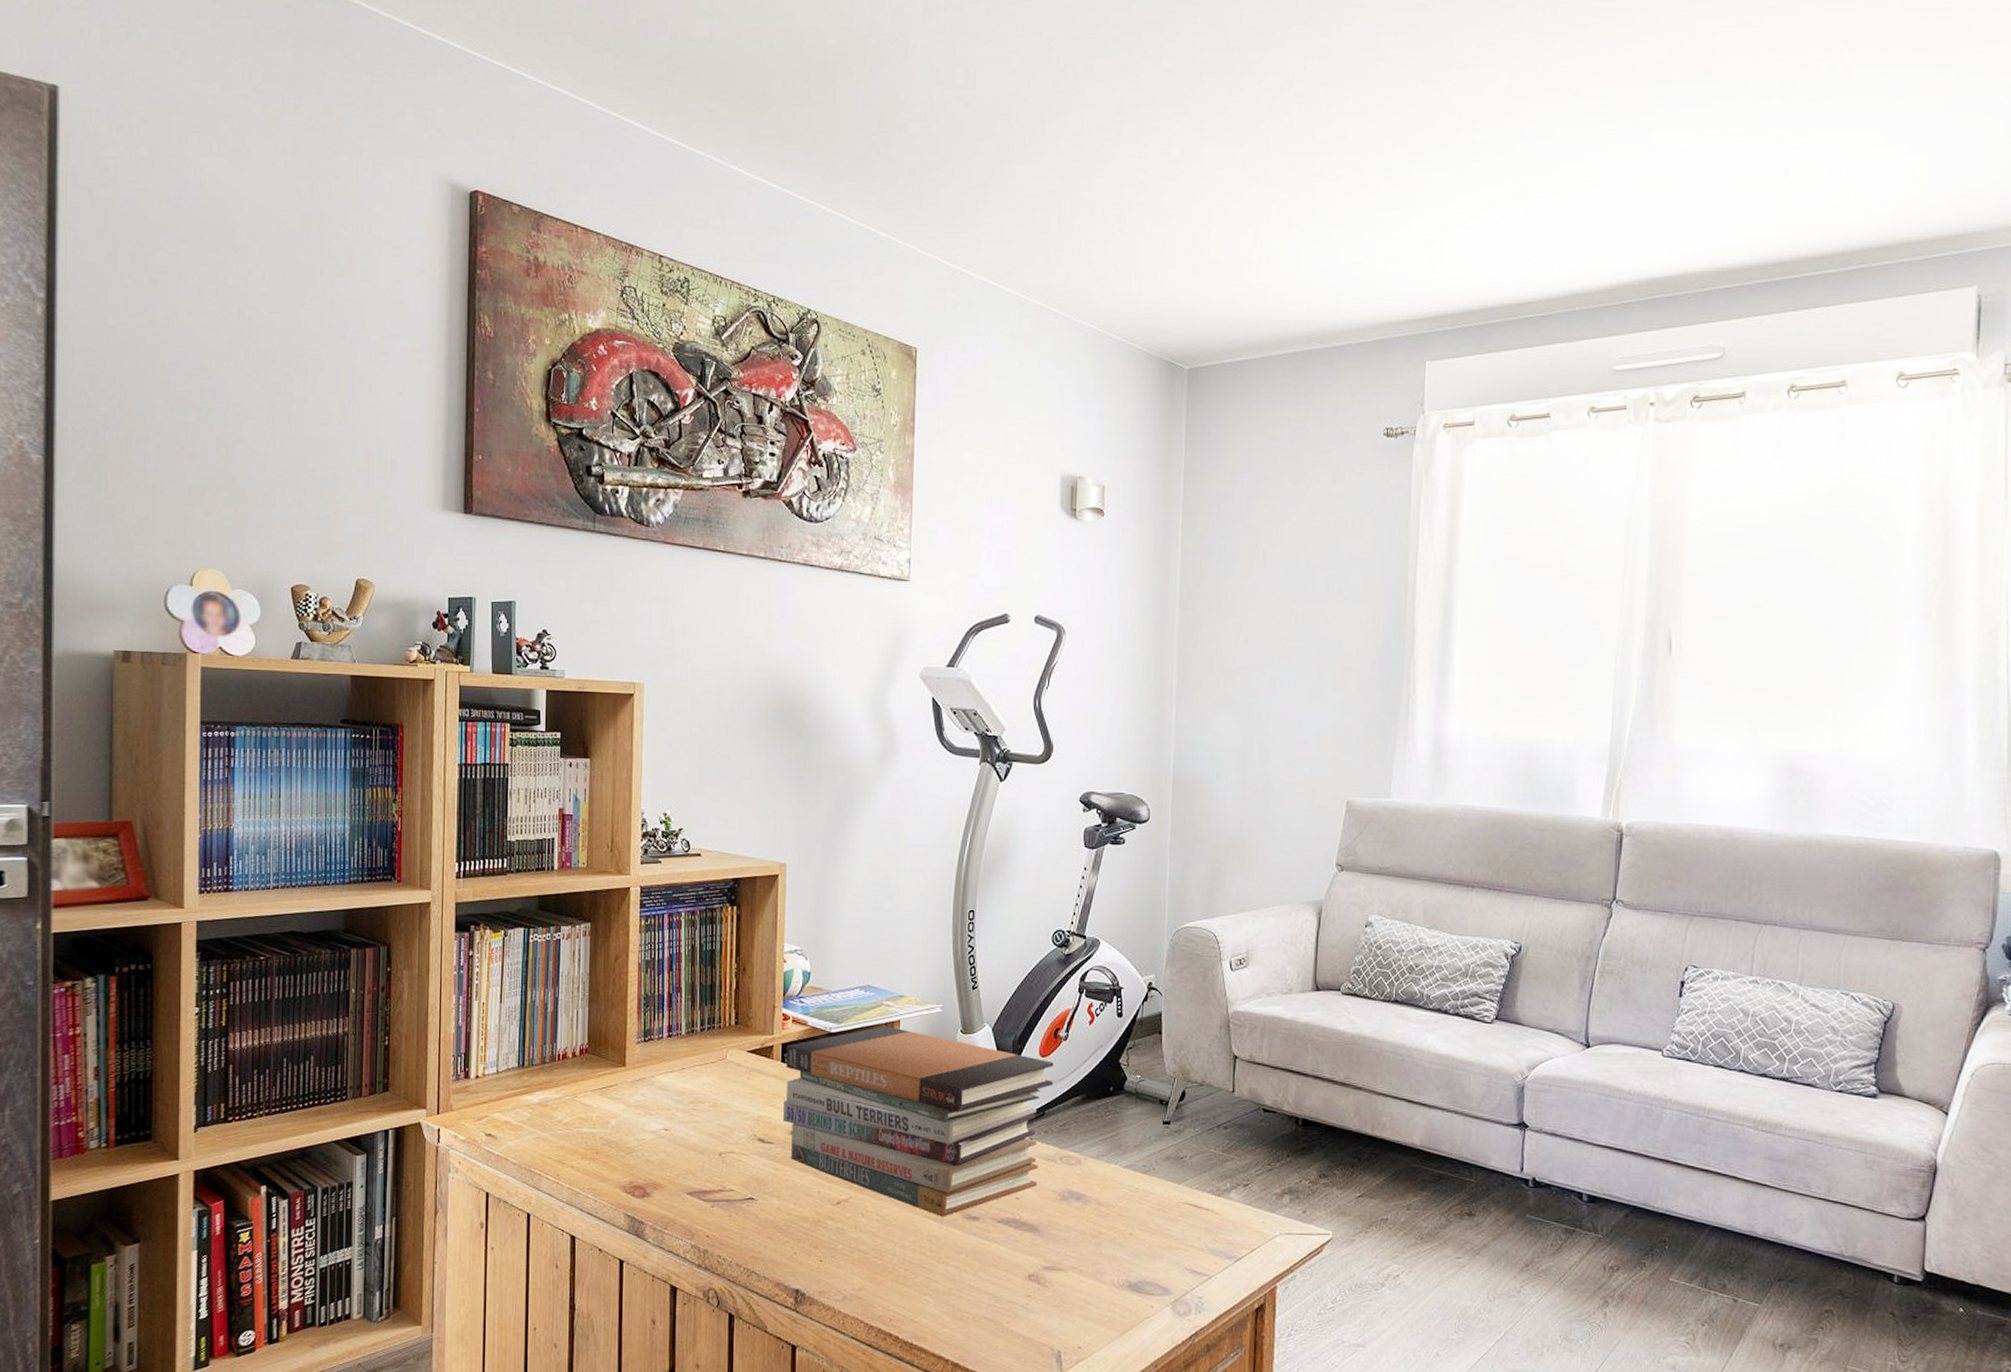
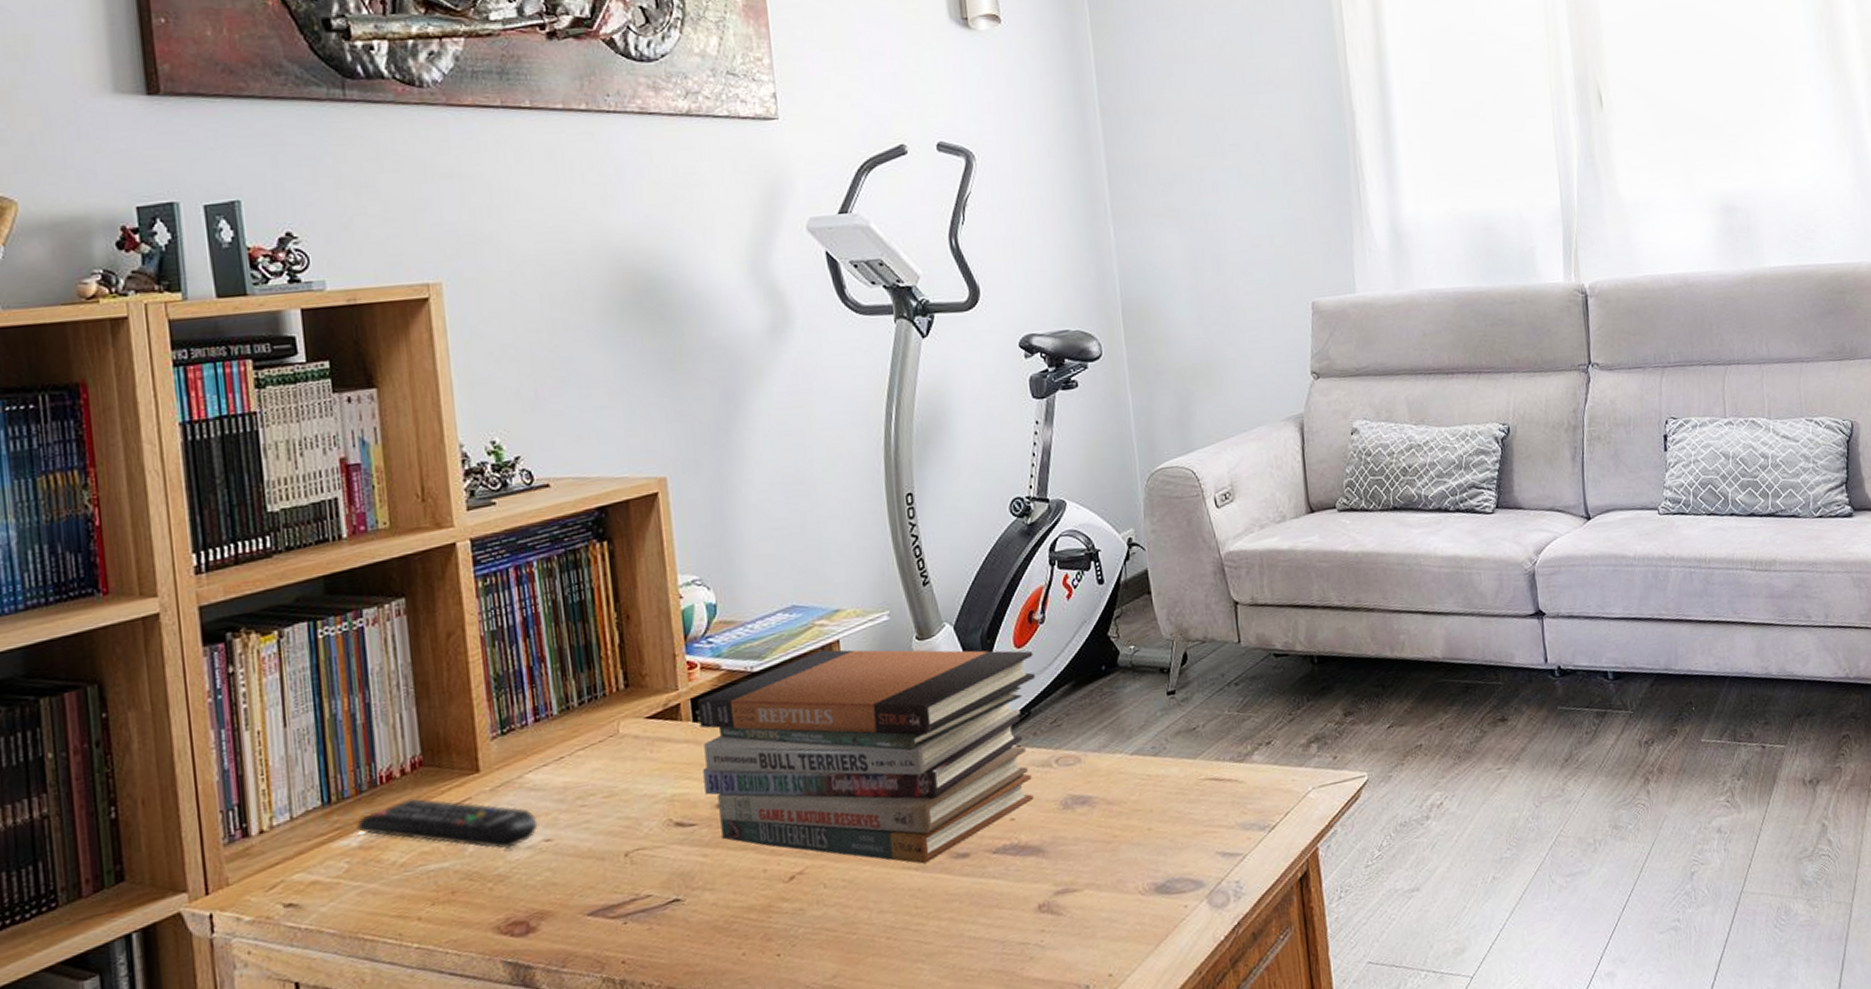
remote control: none [539,1075,661,1129] -> present [357,797,538,849]

